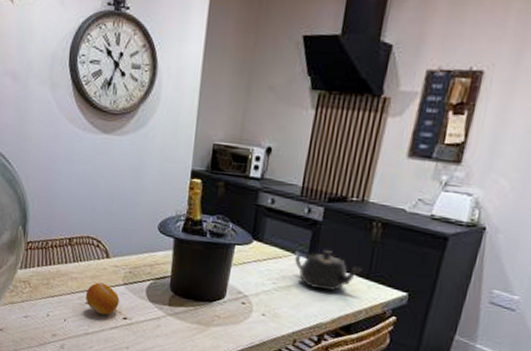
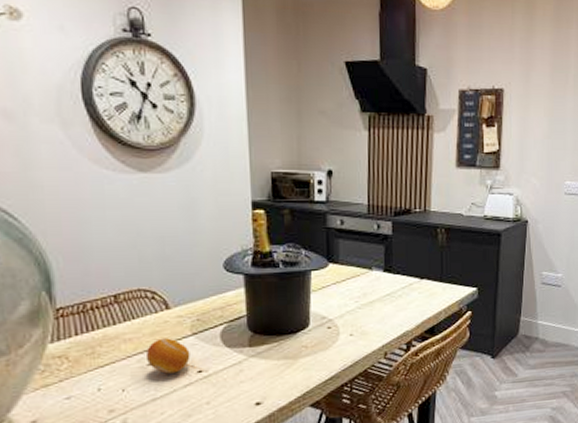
teapot: present [295,250,363,292] -> none [373,261,436,300]

